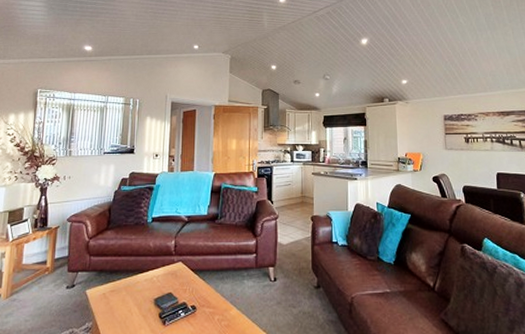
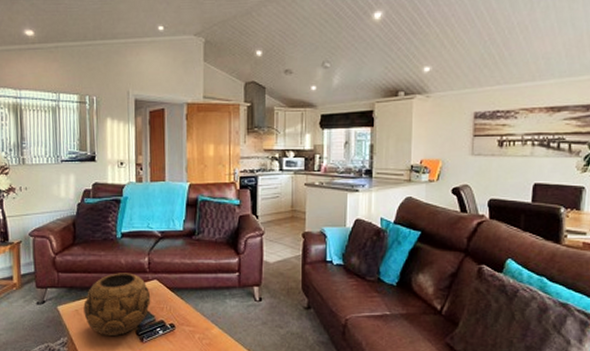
decorative bowl: none [111,255,175,320] -> present [83,273,151,337]

